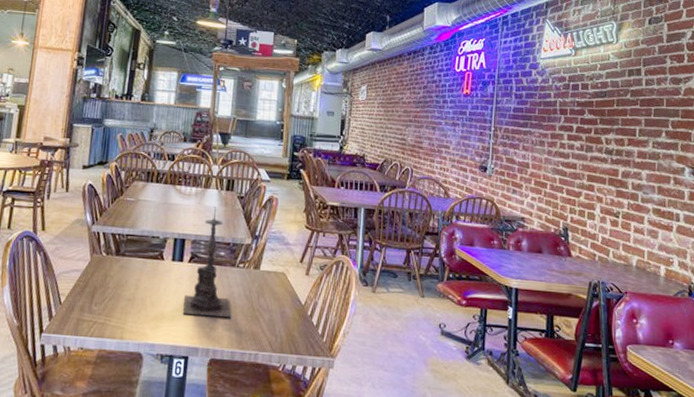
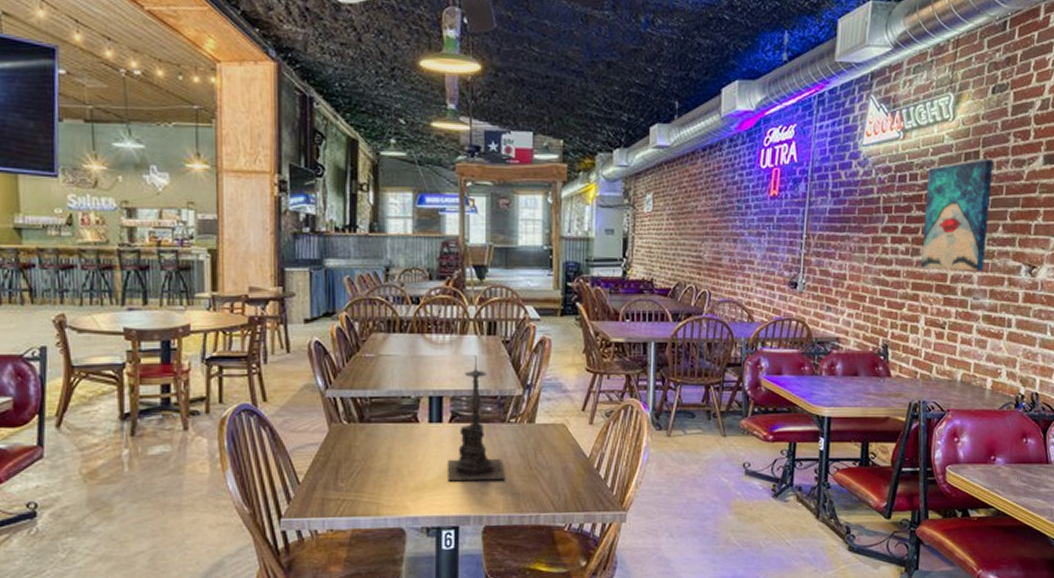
wall art: none [595,75,654,170] -> present [921,158,994,271]

